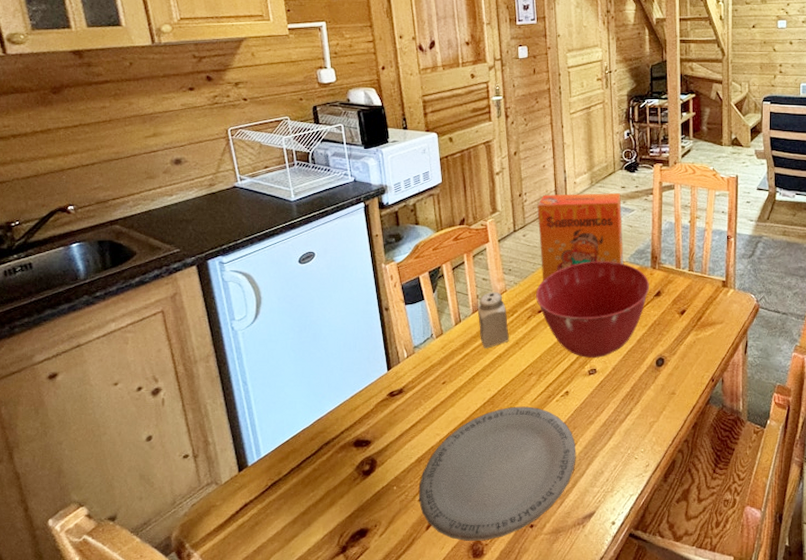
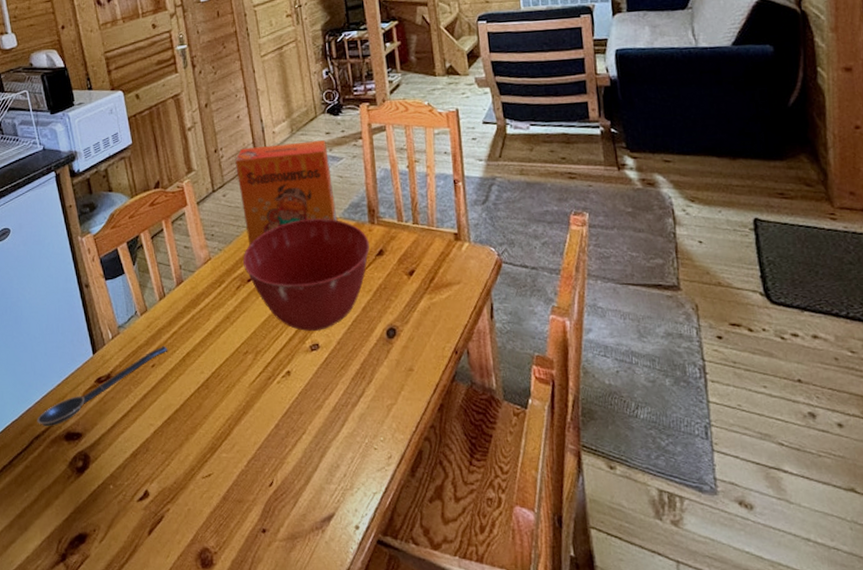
spoon: none [327,365,459,435] -> present [37,345,168,427]
plate: present [418,406,576,541] -> none [136,390,307,548]
salt shaker: present [477,291,509,348] -> none [181,260,219,325]

